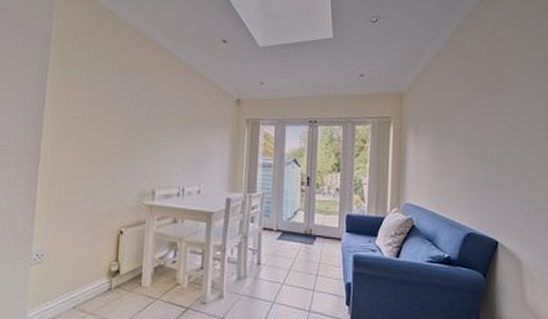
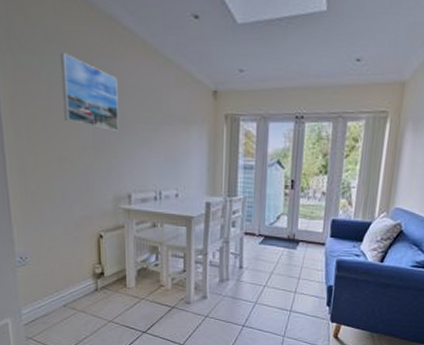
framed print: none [101,68,153,134] -> present [61,53,119,132]

